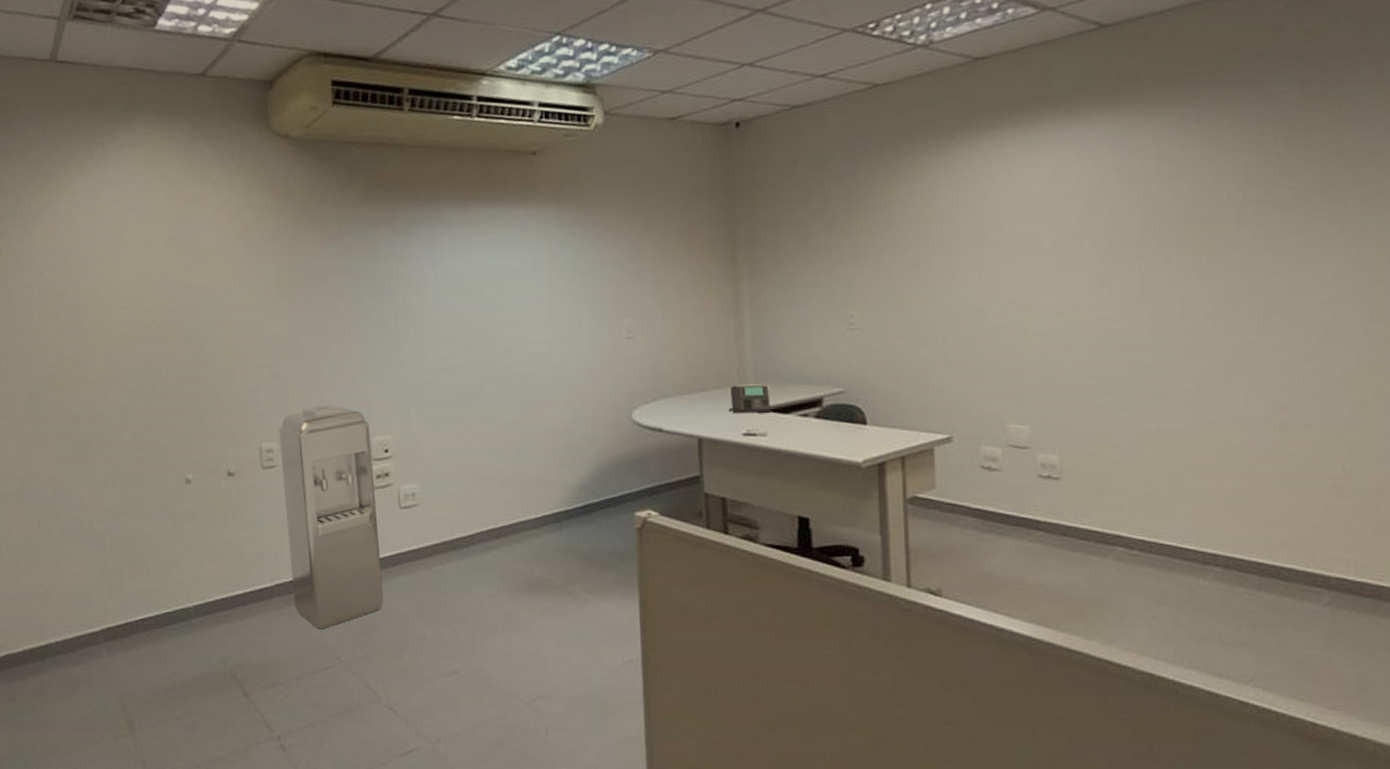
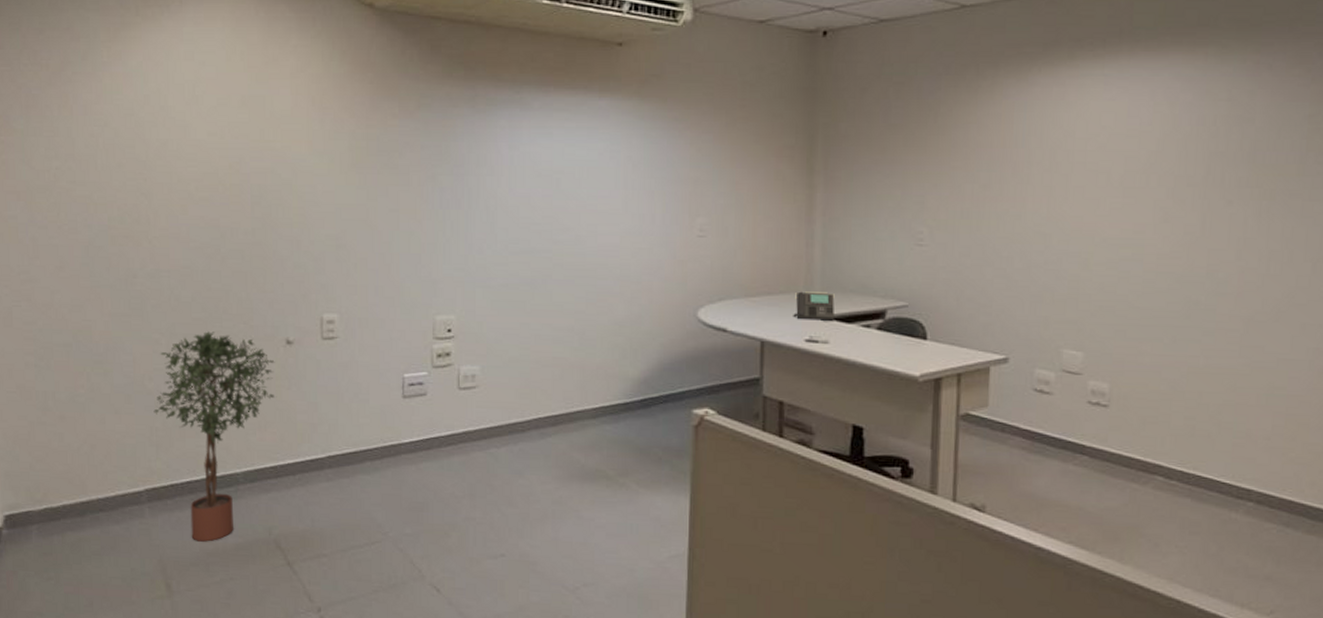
potted tree: none [104,469,220,678] -> present [153,331,275,542]
water dispenser: present [279,404,384,630] -> none [342,279,436,504]

